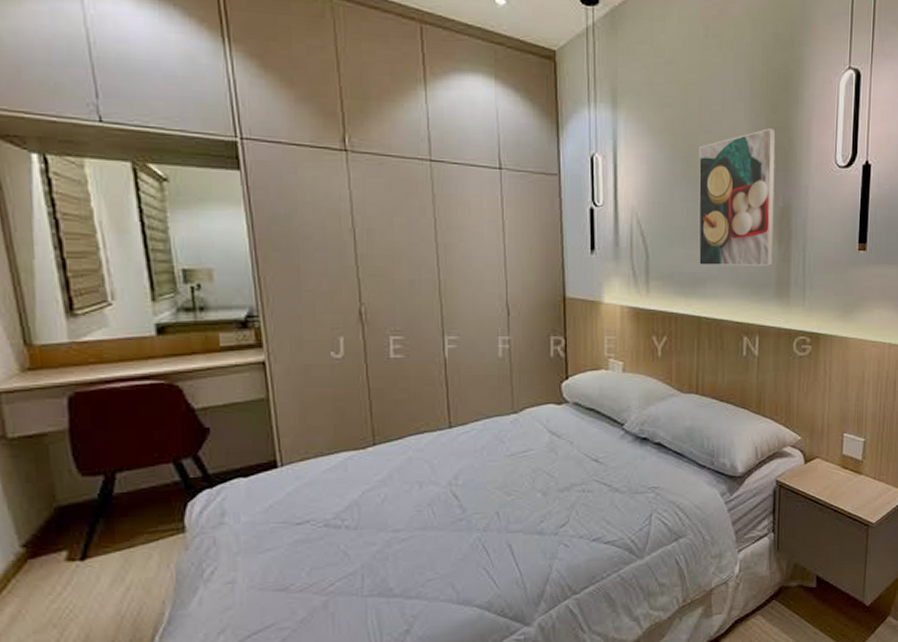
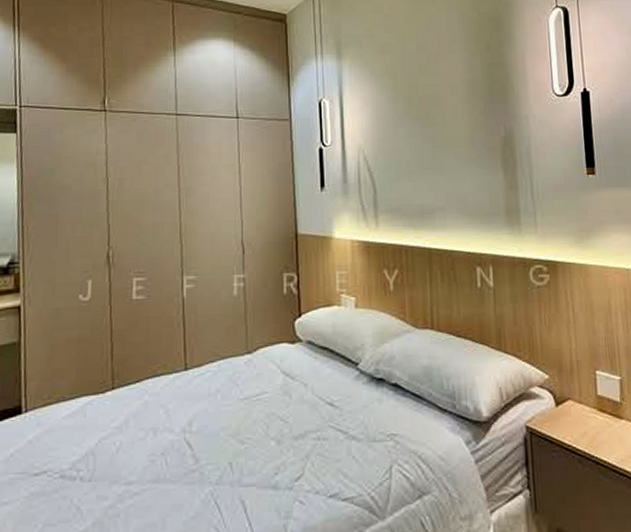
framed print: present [698,127,776,267] -> none [418,64,501,198]

